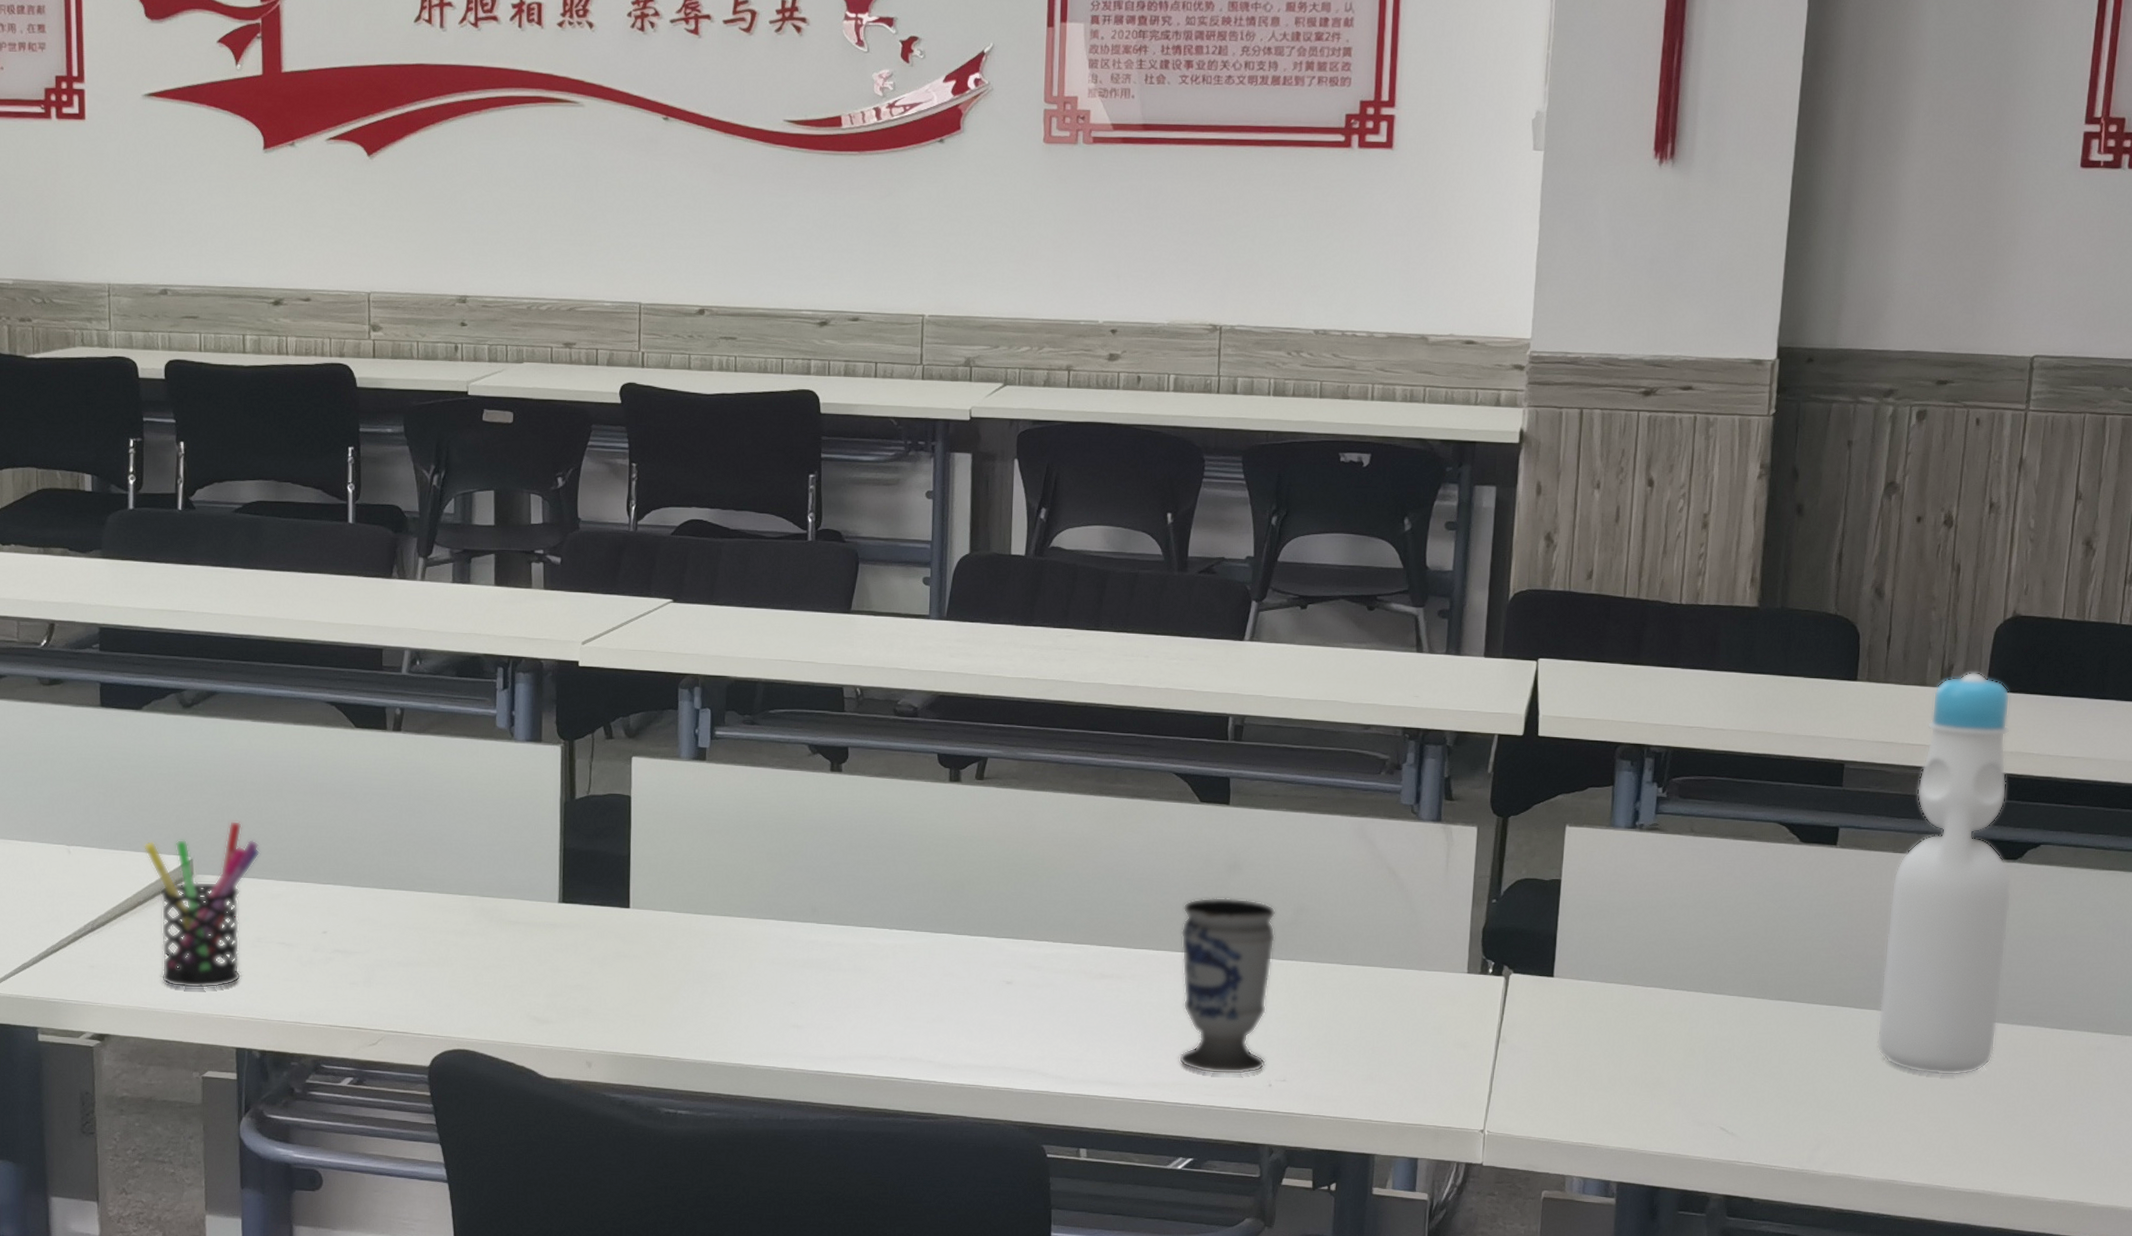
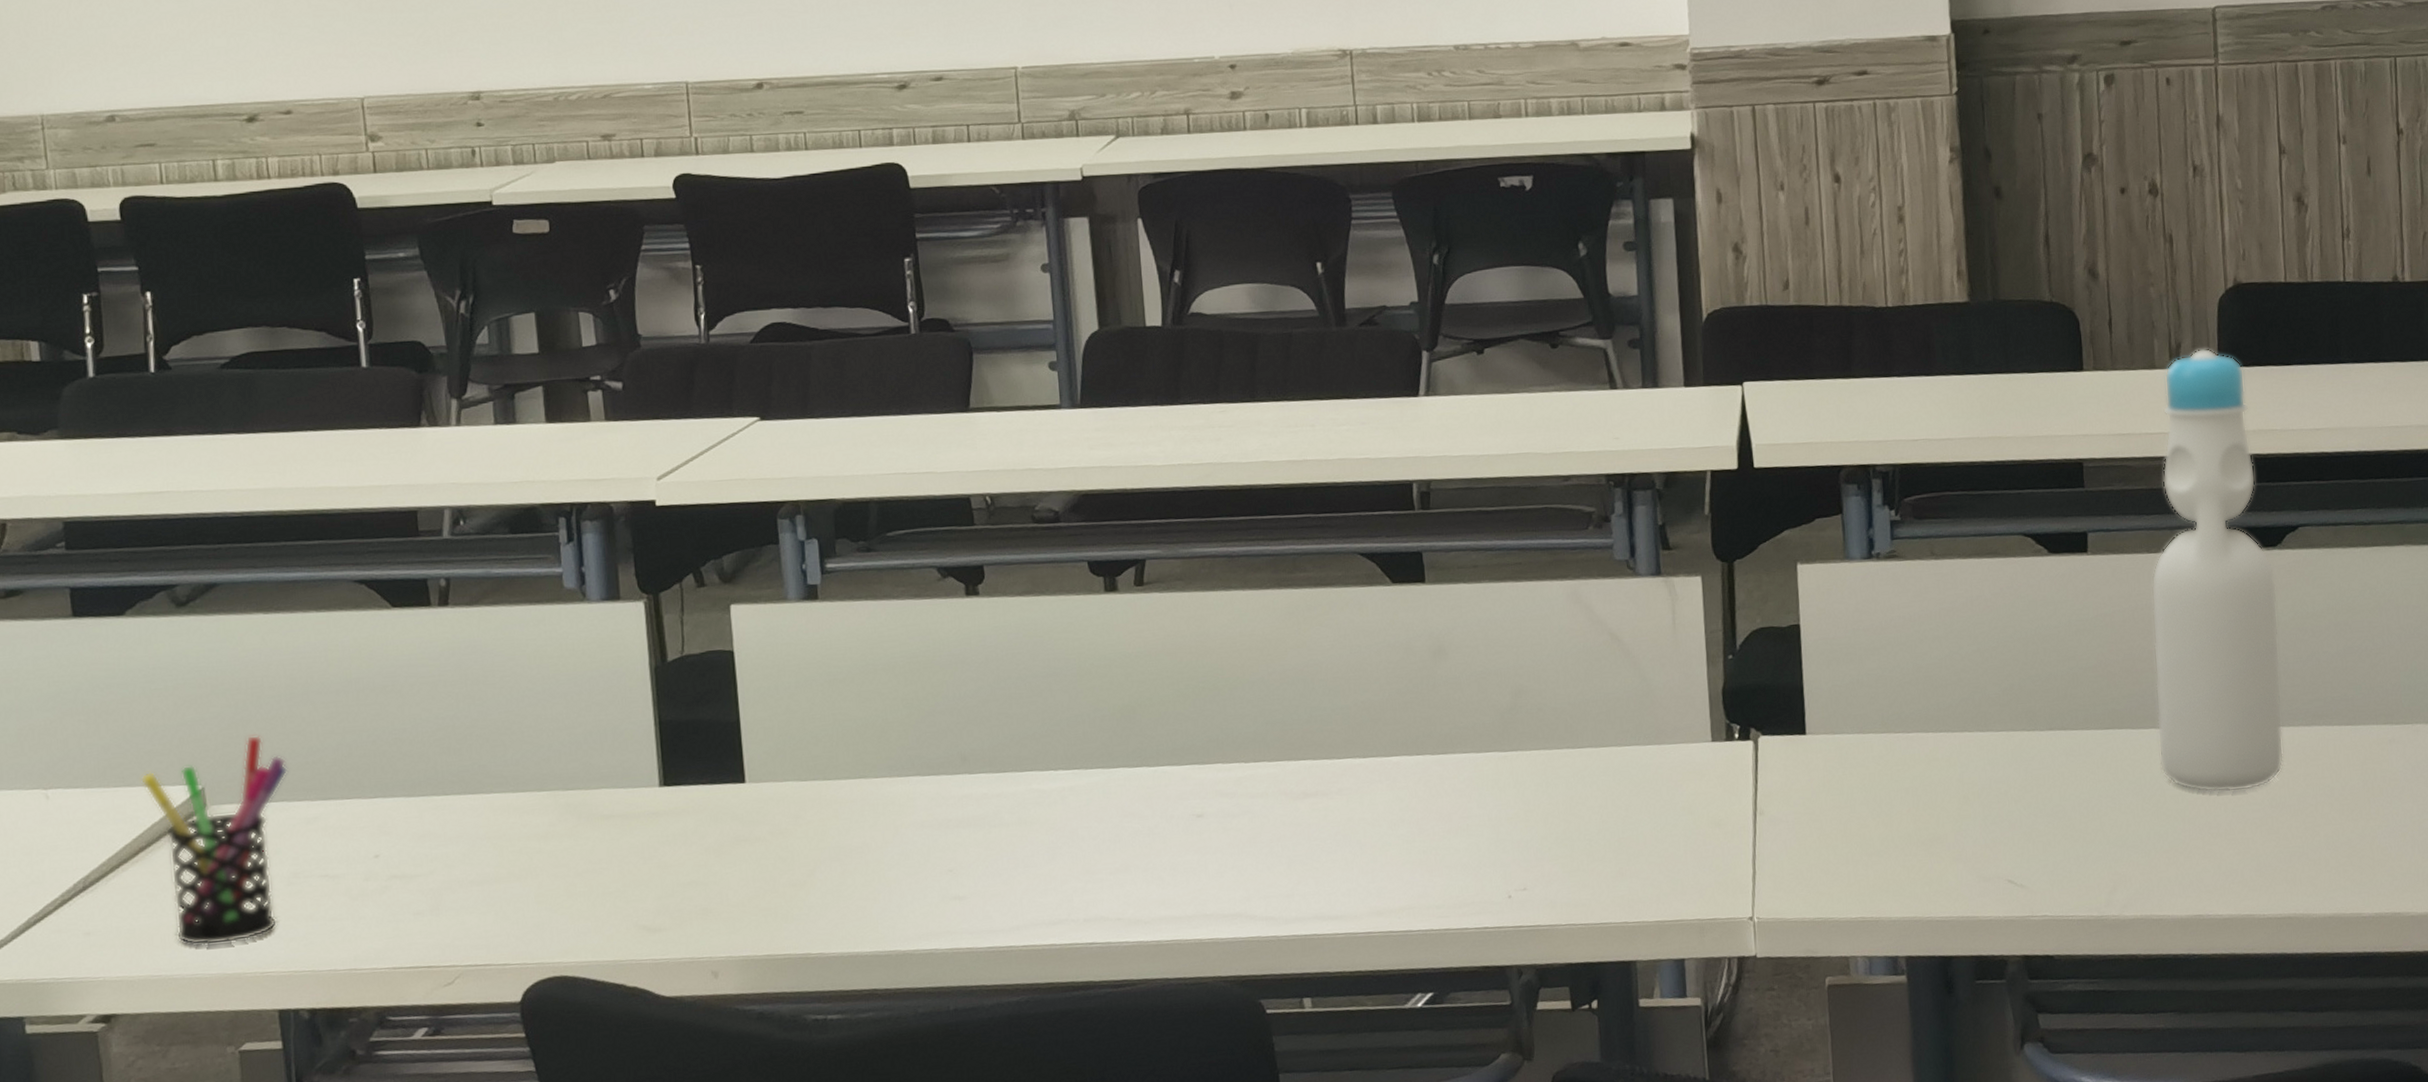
cup: present [1178,897,1276,1075] -> none [1387,687,1502,893]

